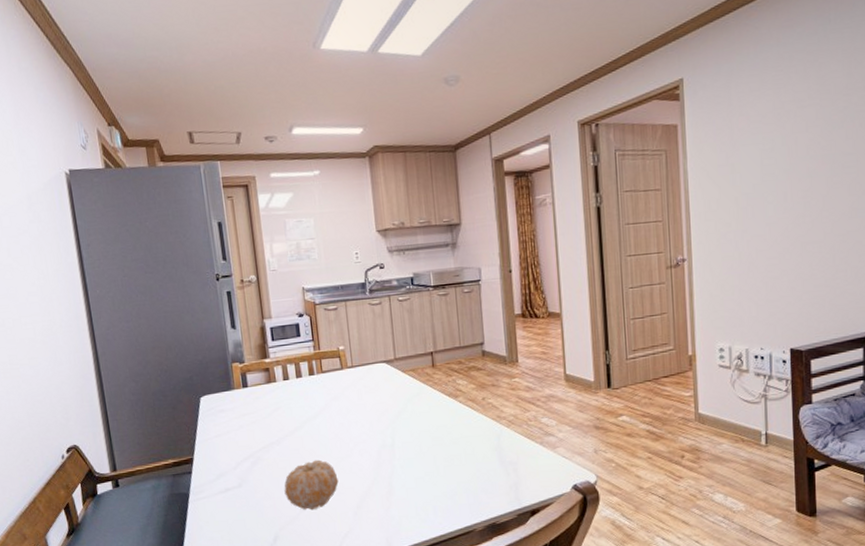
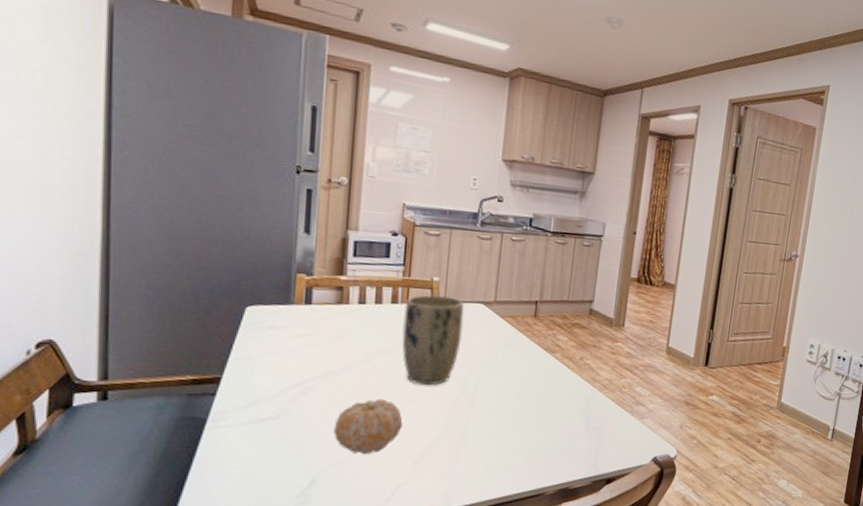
plant pot: none [320,360,373,444] -> present [402,295,464,386]

